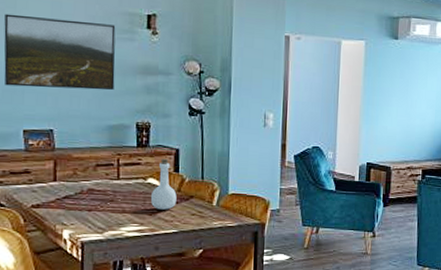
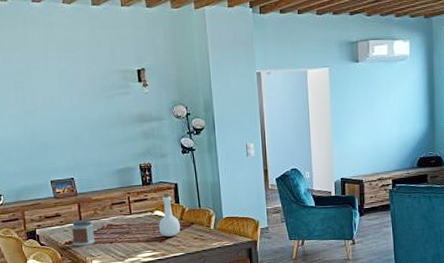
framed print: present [4,13,116,91] -> none [23,82,118,145]
jar: none [41,180,71,212] -> present [71,219,96,246]

